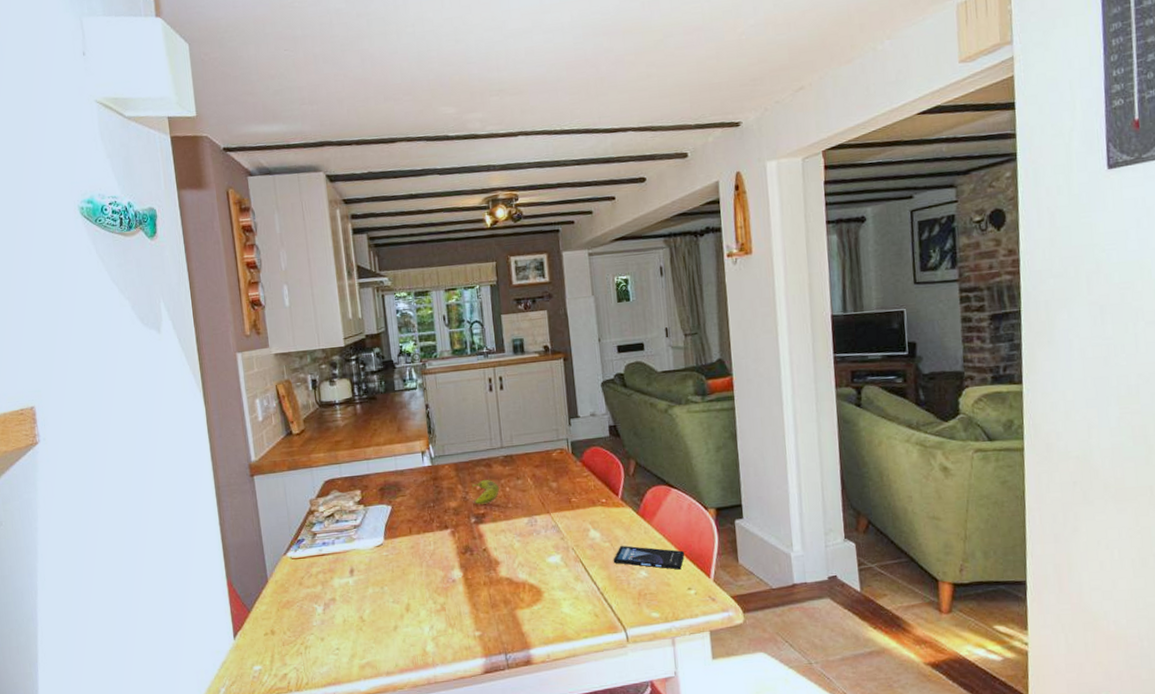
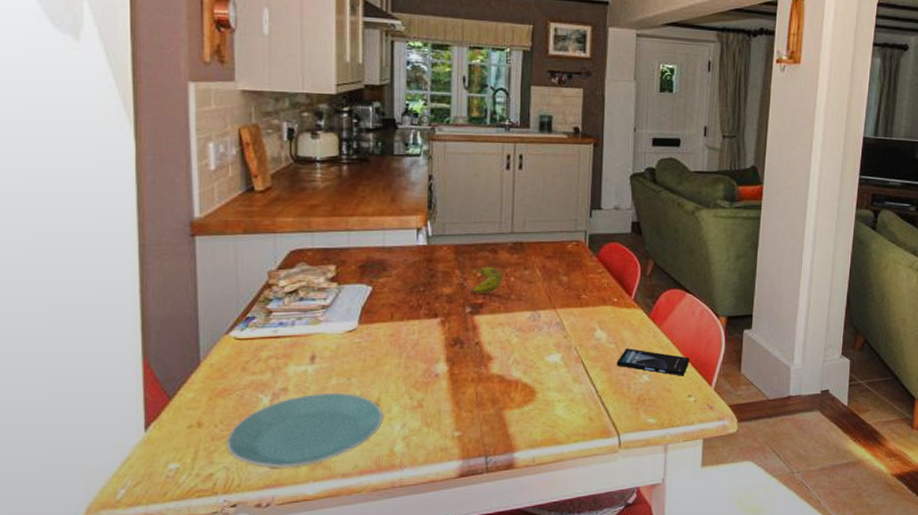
plate: none [293,600,414,668] -> present [226,392,384,468]

